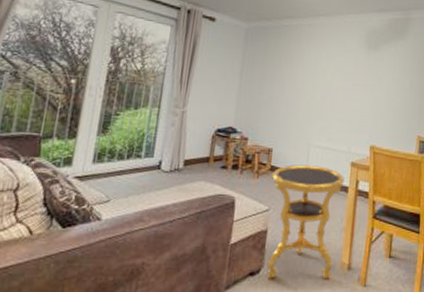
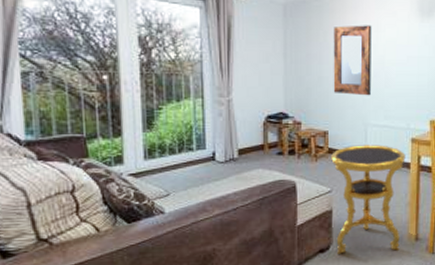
home mirror: none [281,51,323,118] -> present [333,25,372,96]

